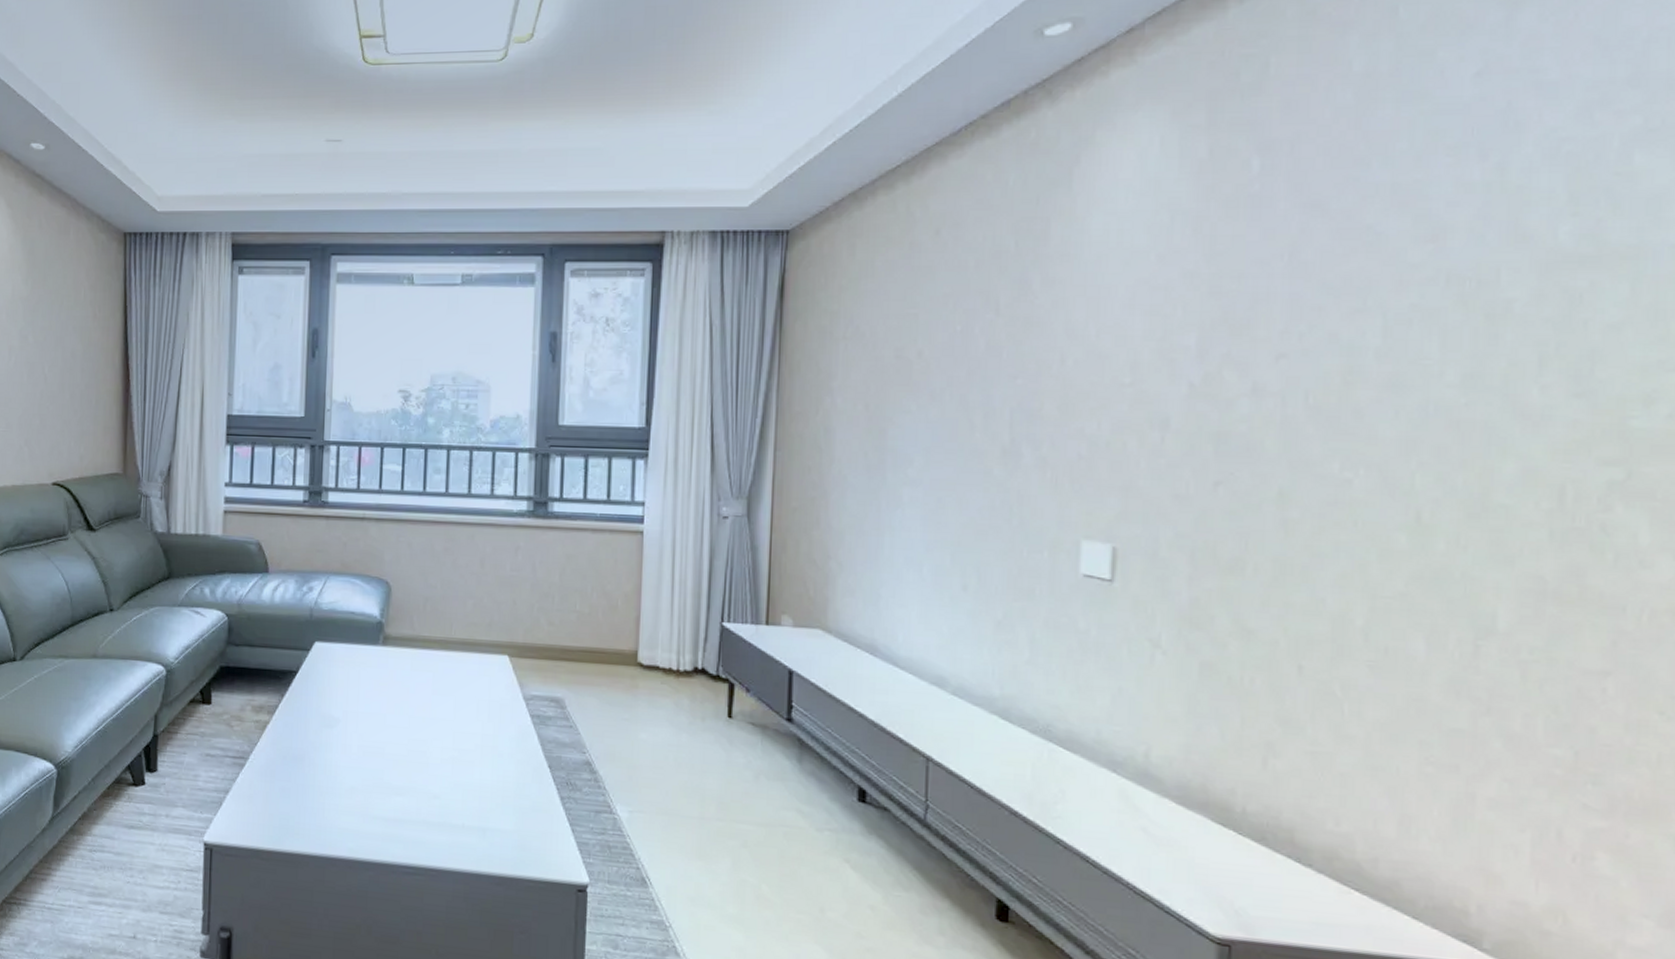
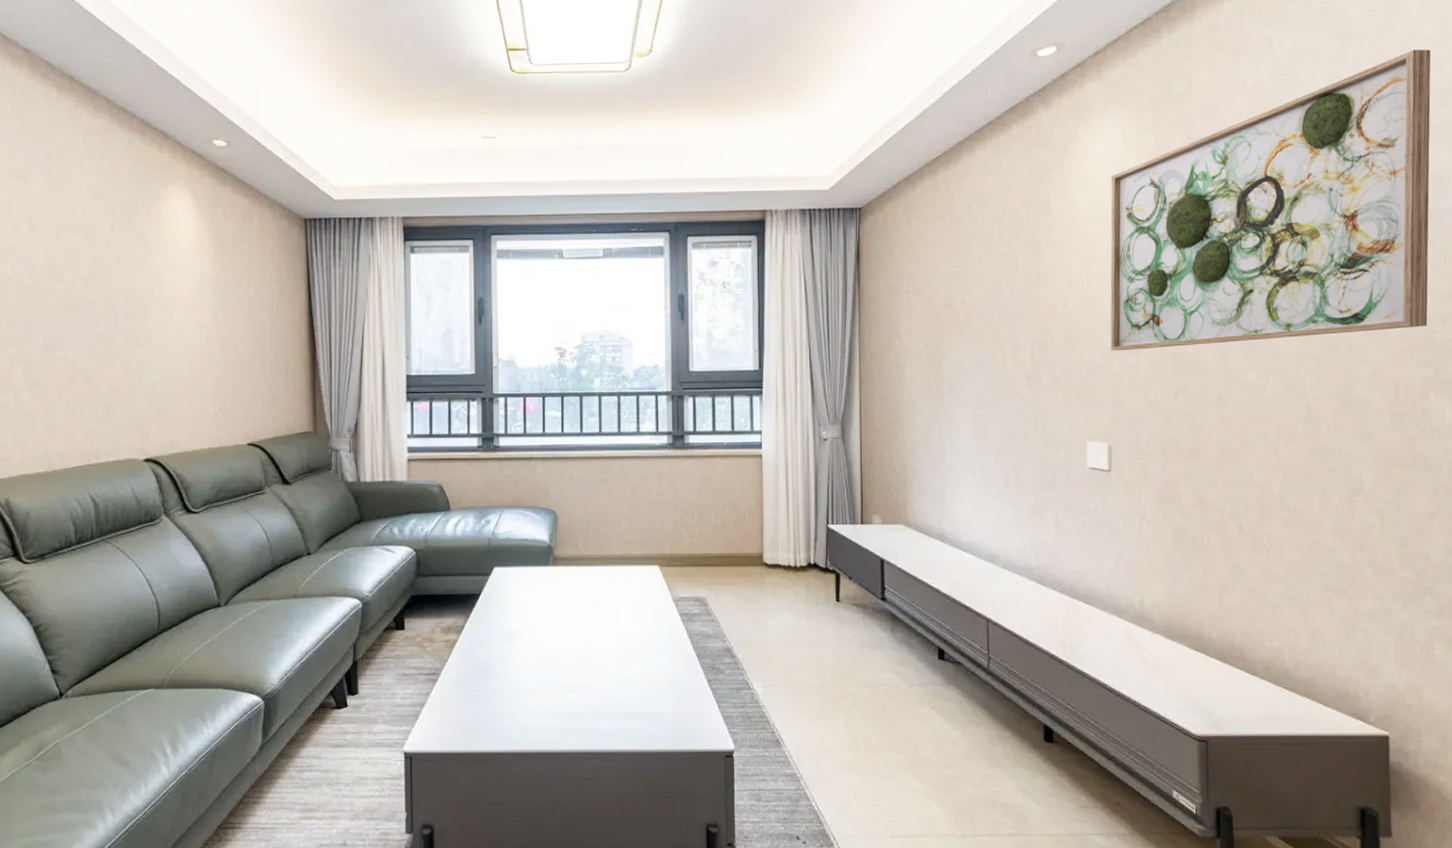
wall art: none [1124,18,1656,425] -> present [1110,49,1431,351]

